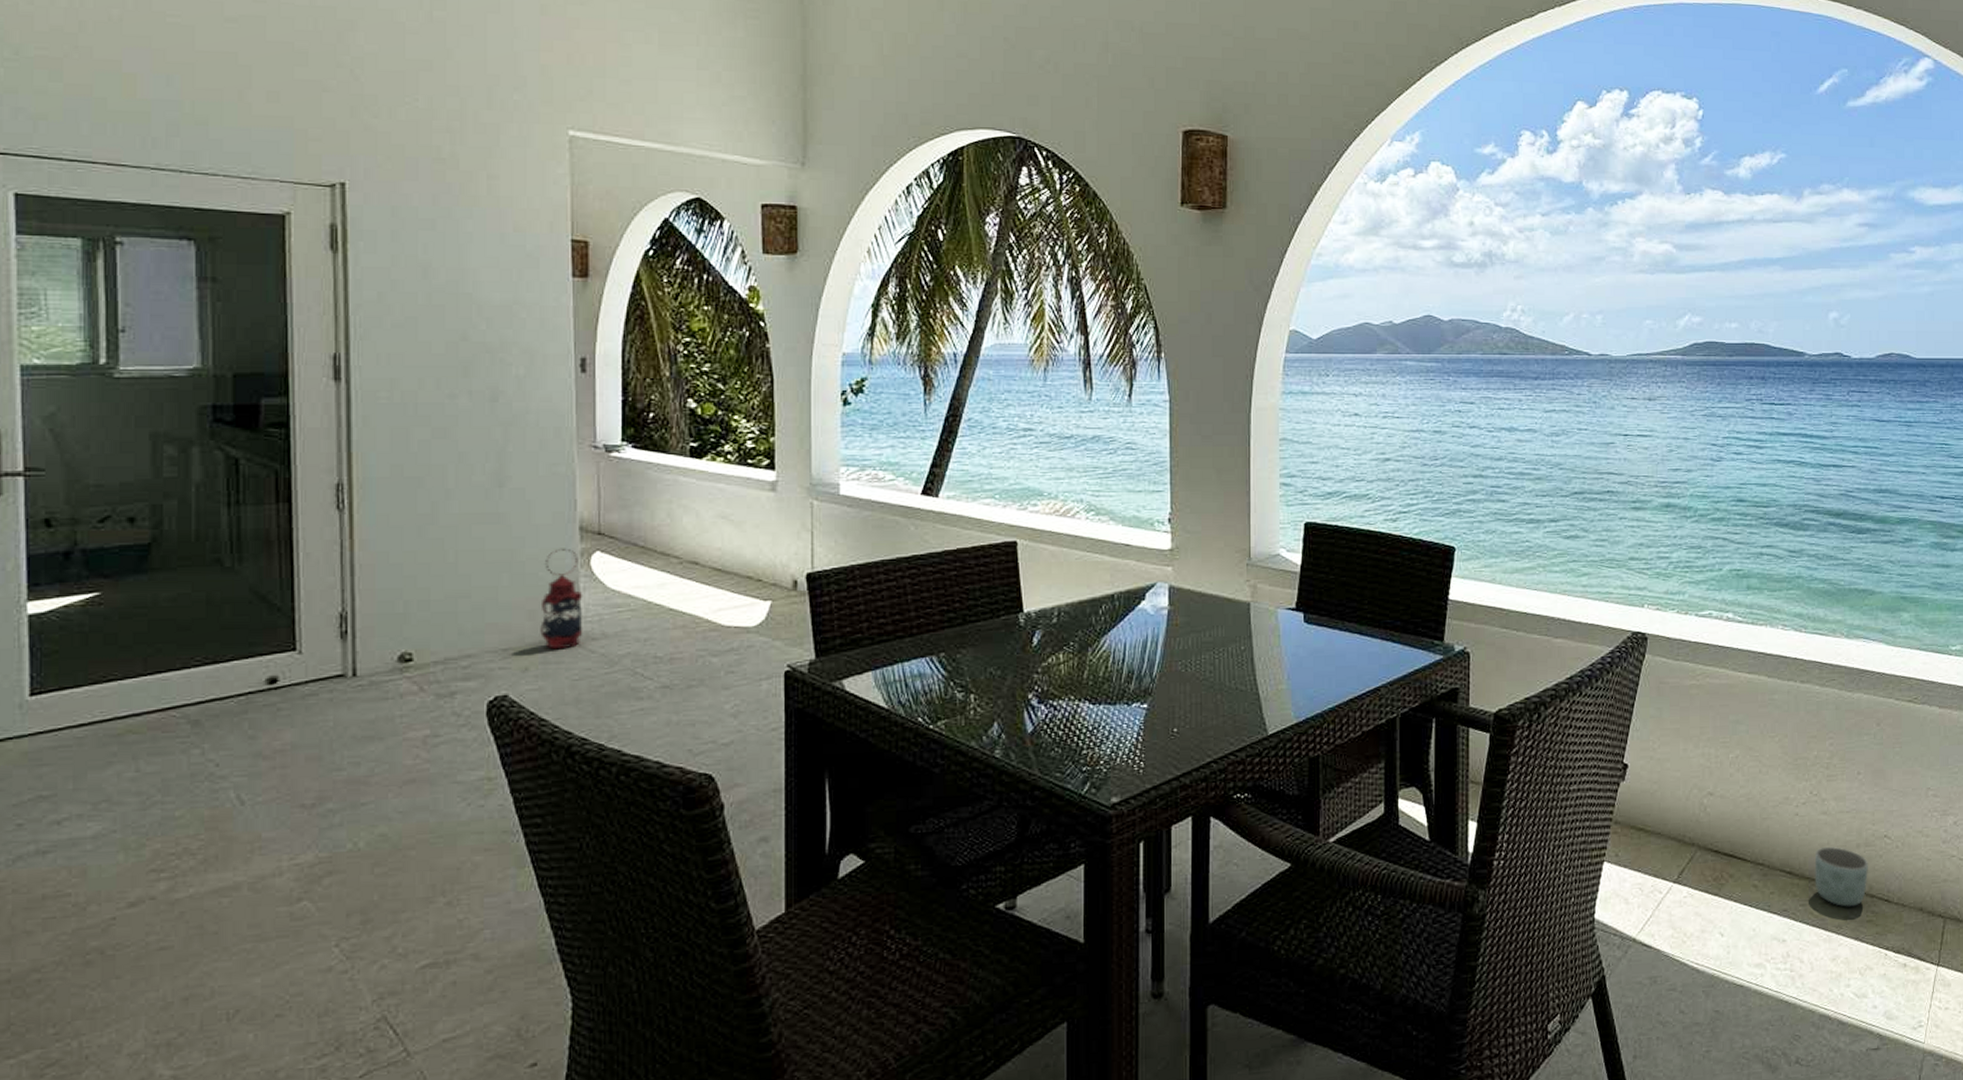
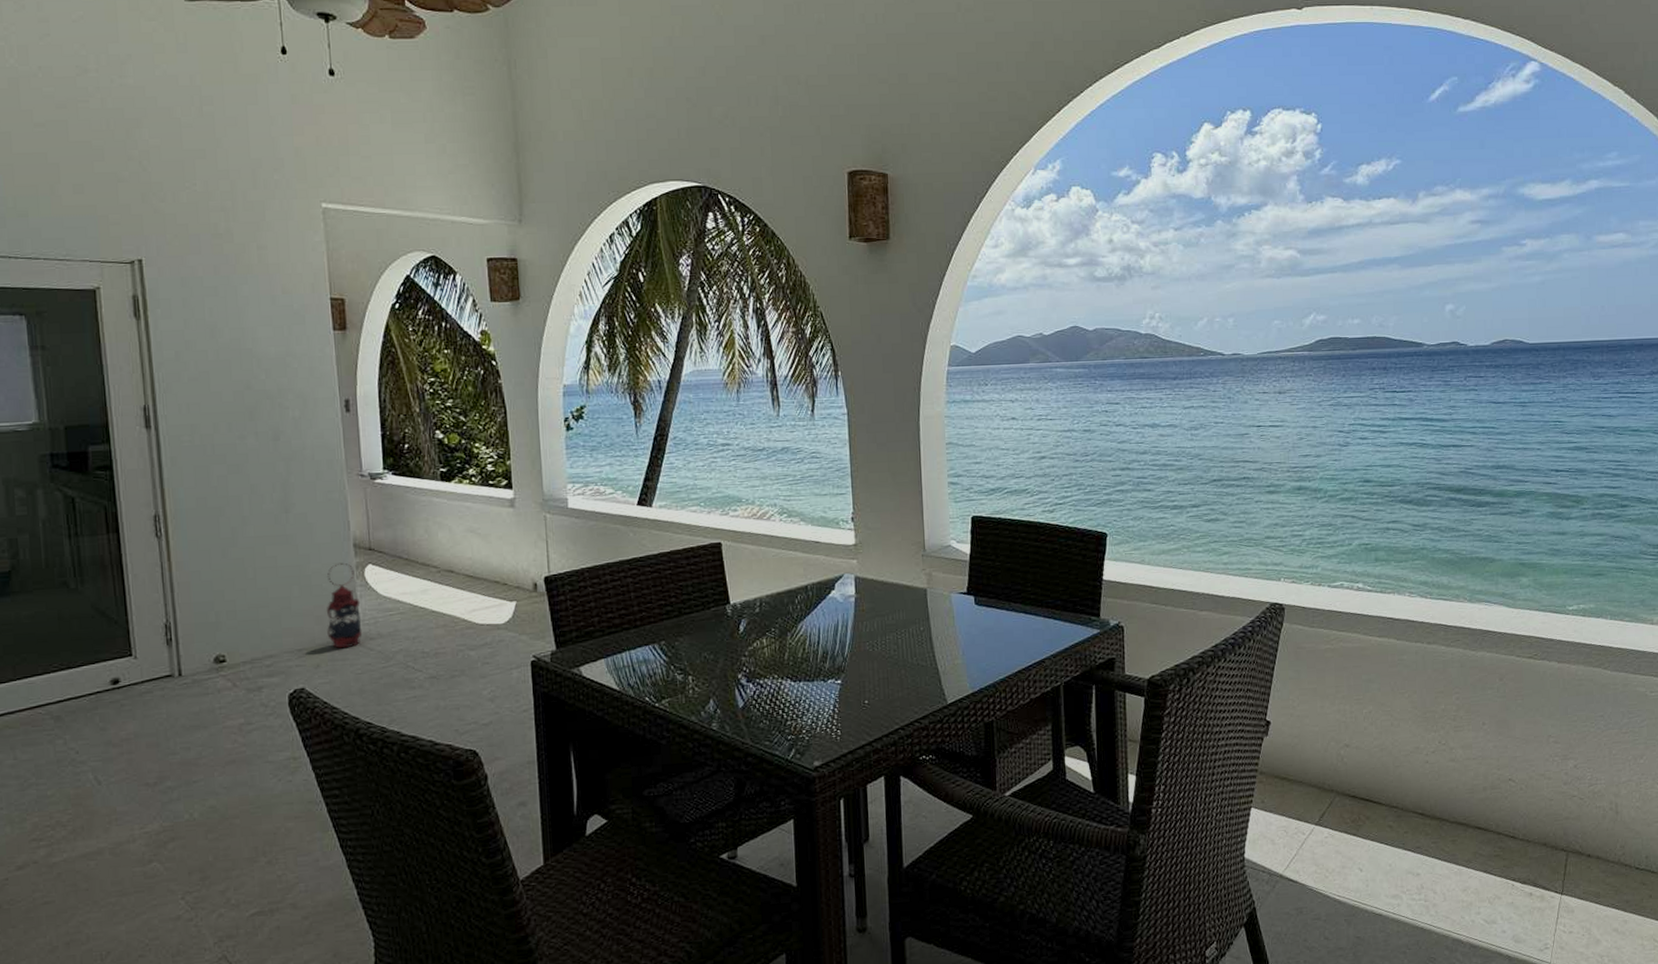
planter: present [1814,847,1868,907] -> none [1444,790,1495,844]

